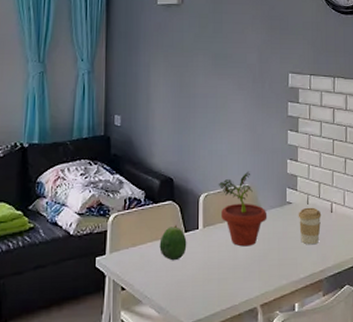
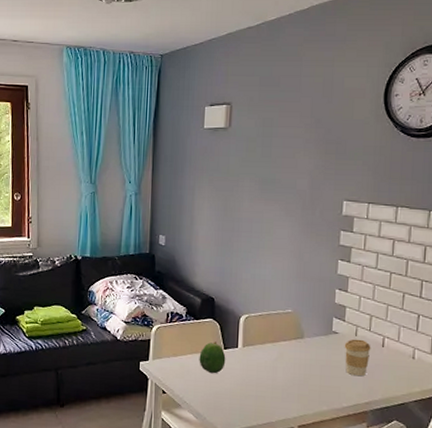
potted plant: present [218,171,268,247] -> none [259,297,311,370]

